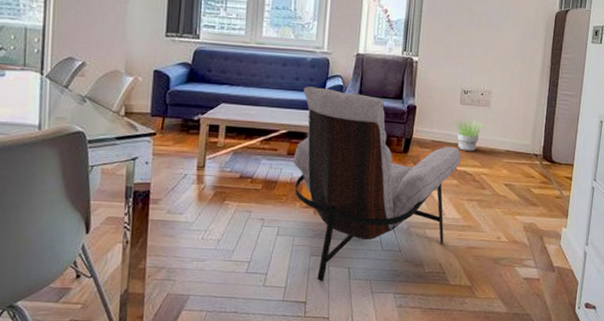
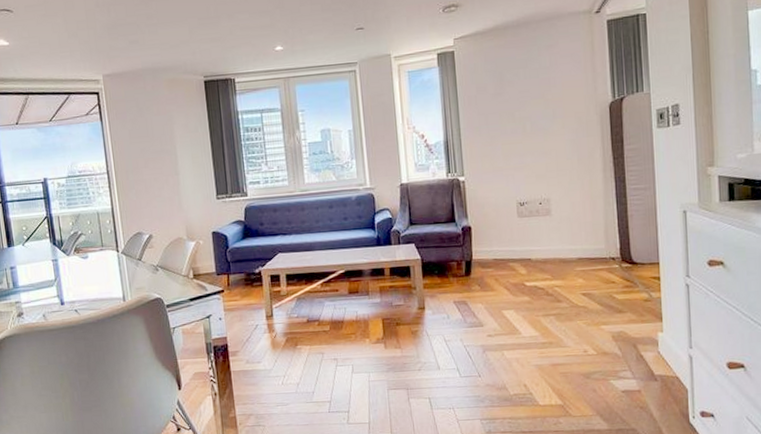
lounge chair: present [292,86,462,282] -> none [353,223,529,415]
potted plant: present [453,117,485,151] -> none [513,230,549,265]

